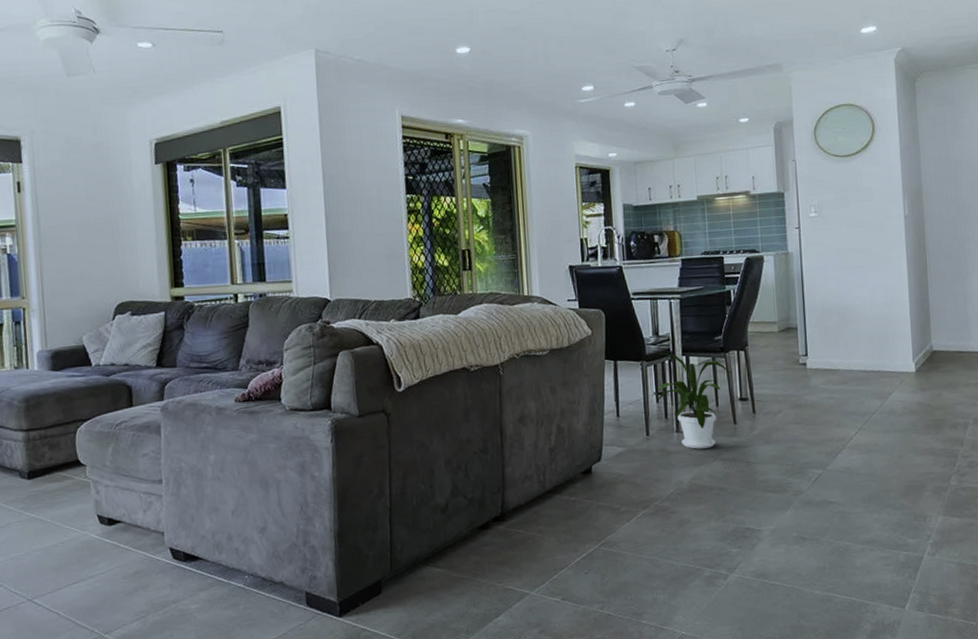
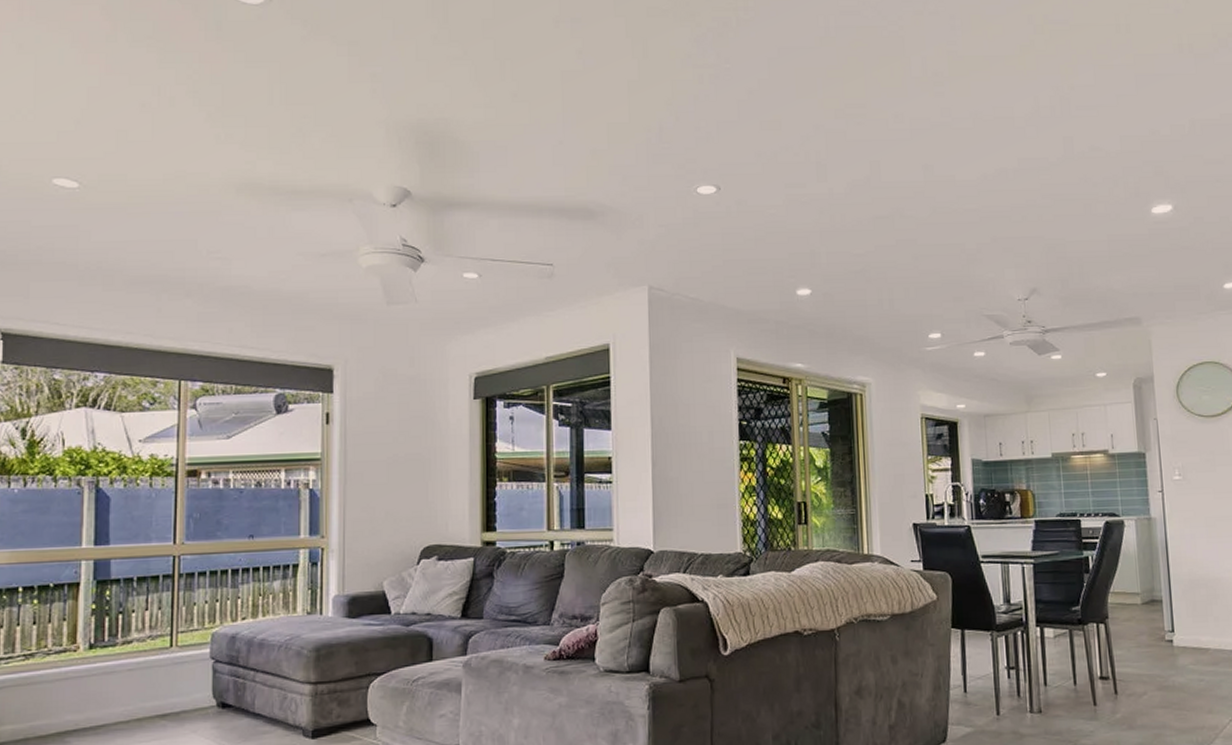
house plant: present [657,352,731,449] -> none [1009,622,1091,733]

